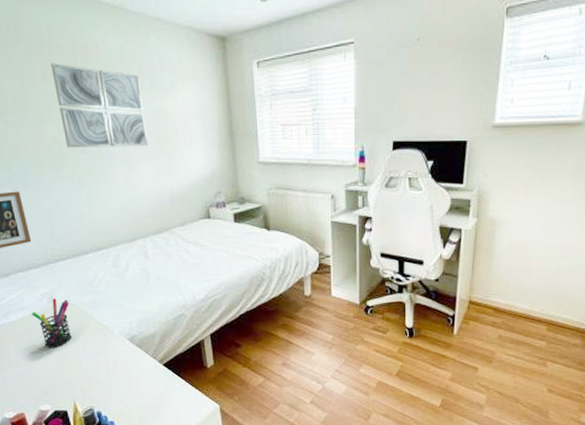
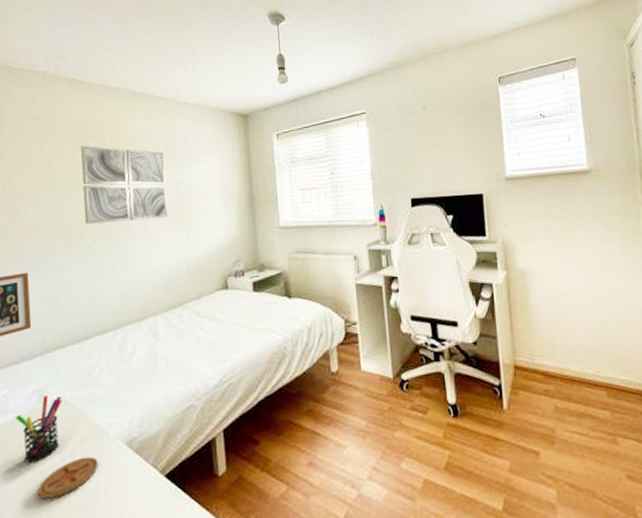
coaster: none [59,347,107,375] -> present [37,456,98,499]

